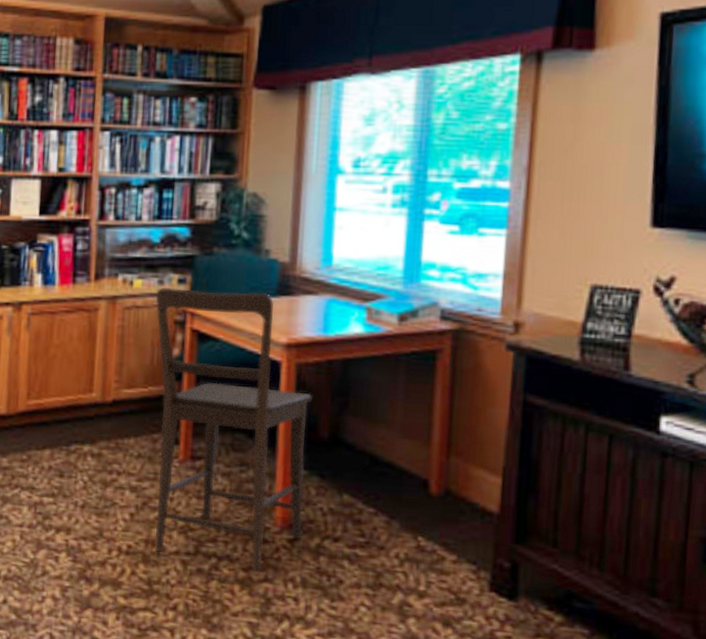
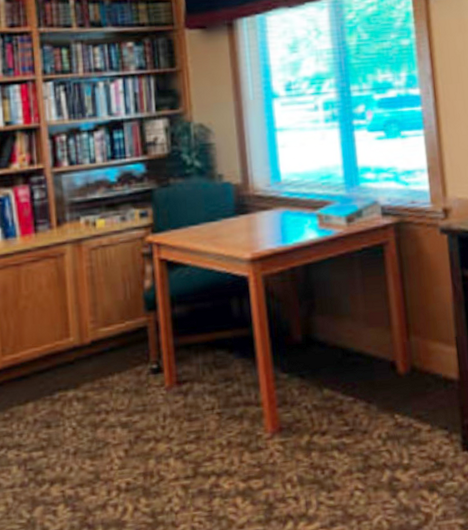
chair: present [154,287,312,574] -> none [120,214,293,484]

